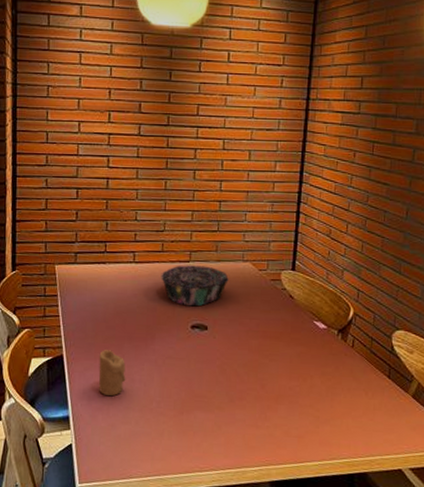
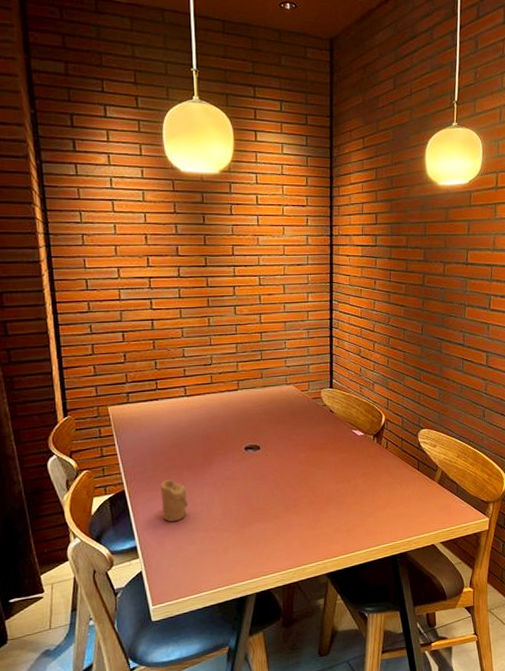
decorative bowl: present [161,265,229,307] -> none [212,392,275,431]

